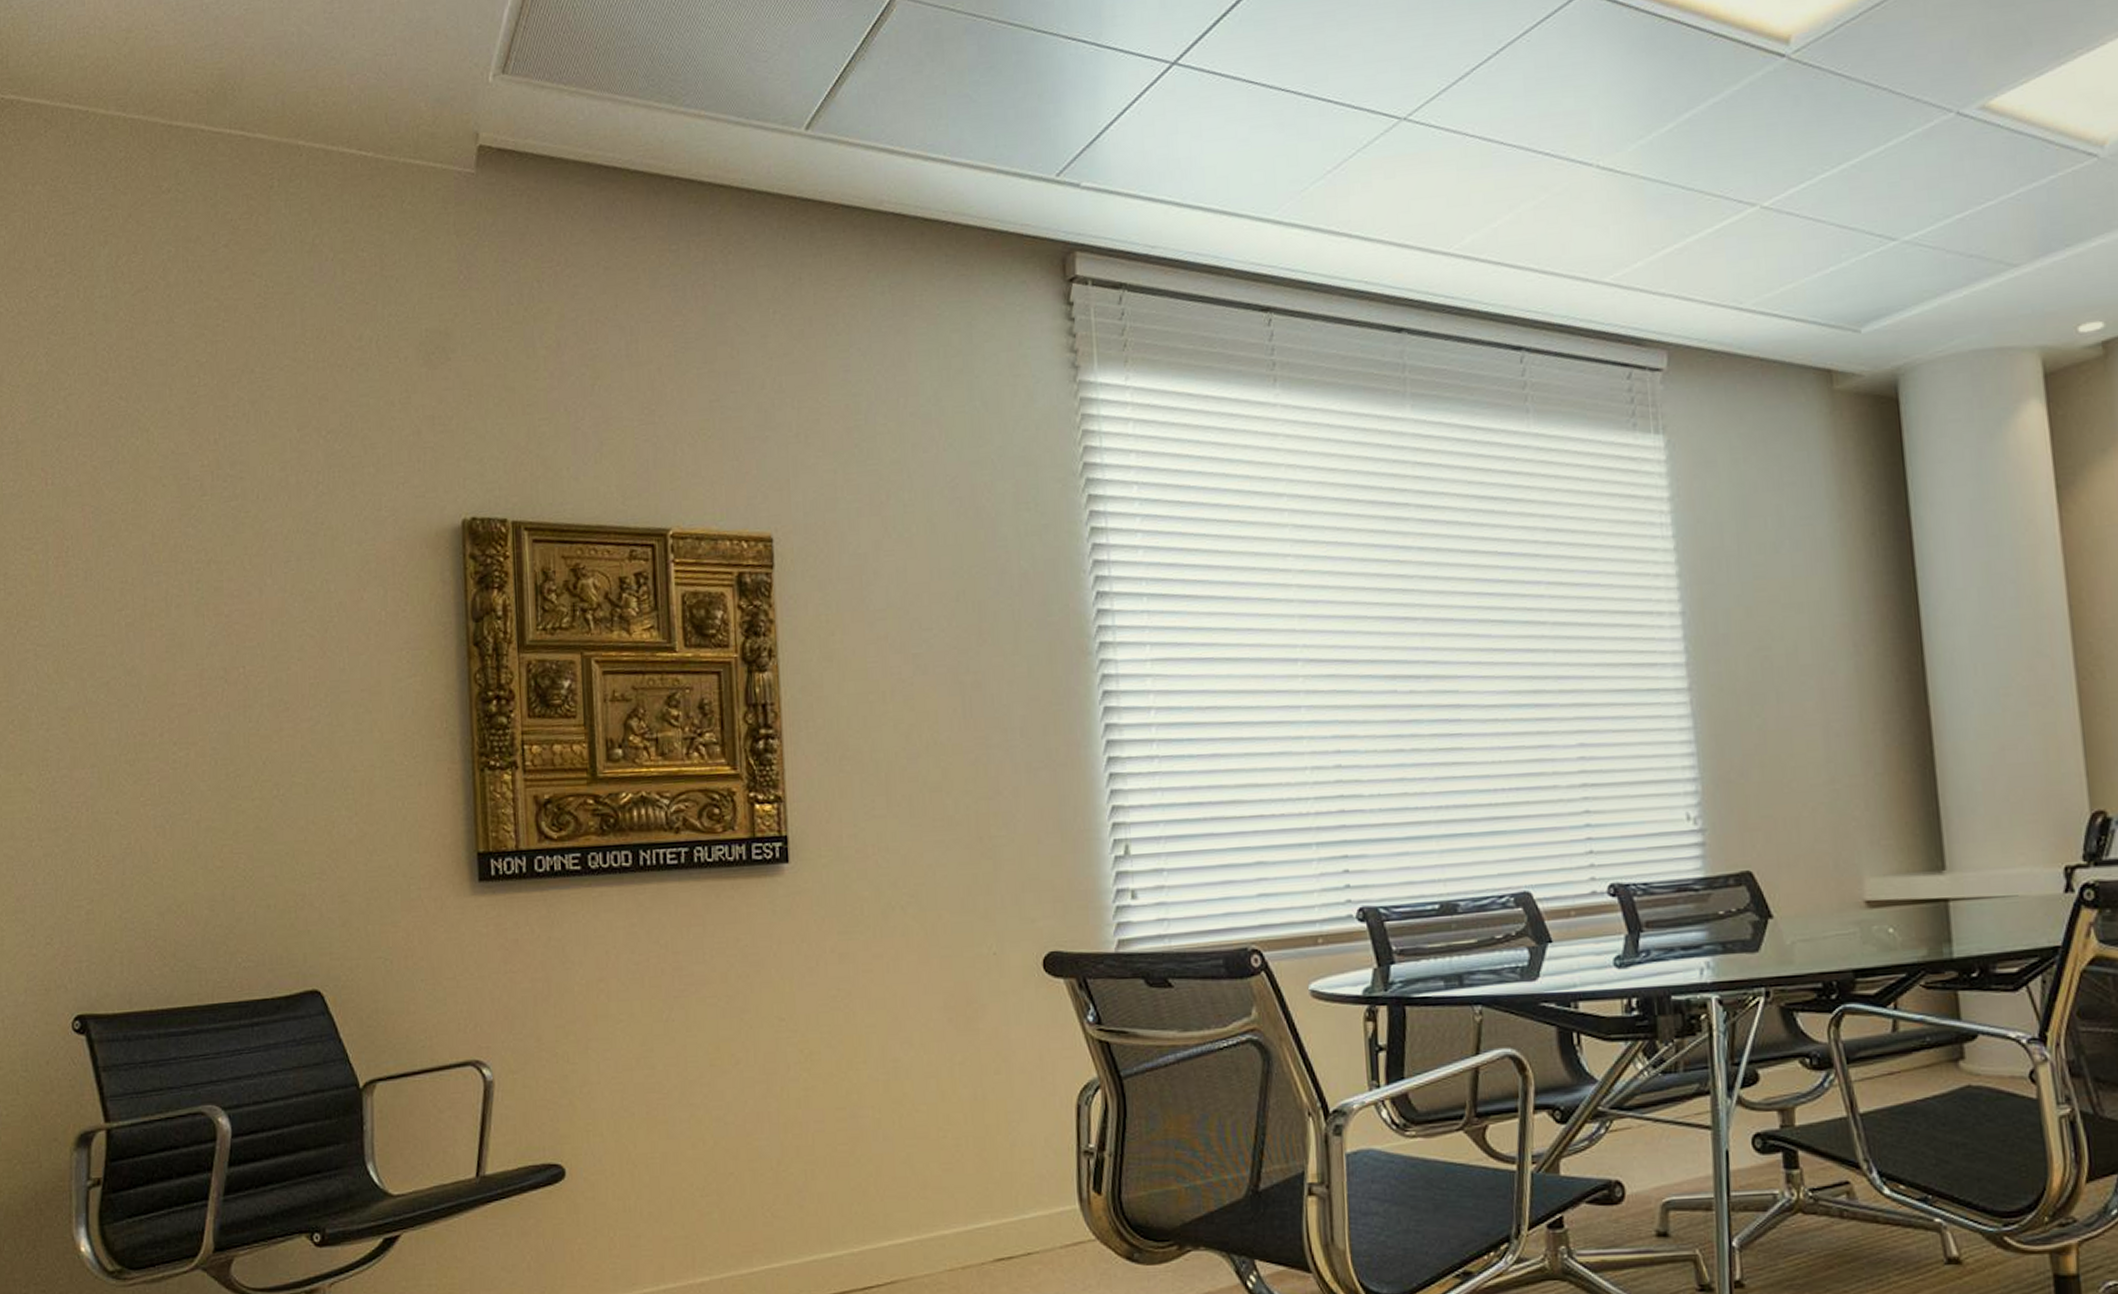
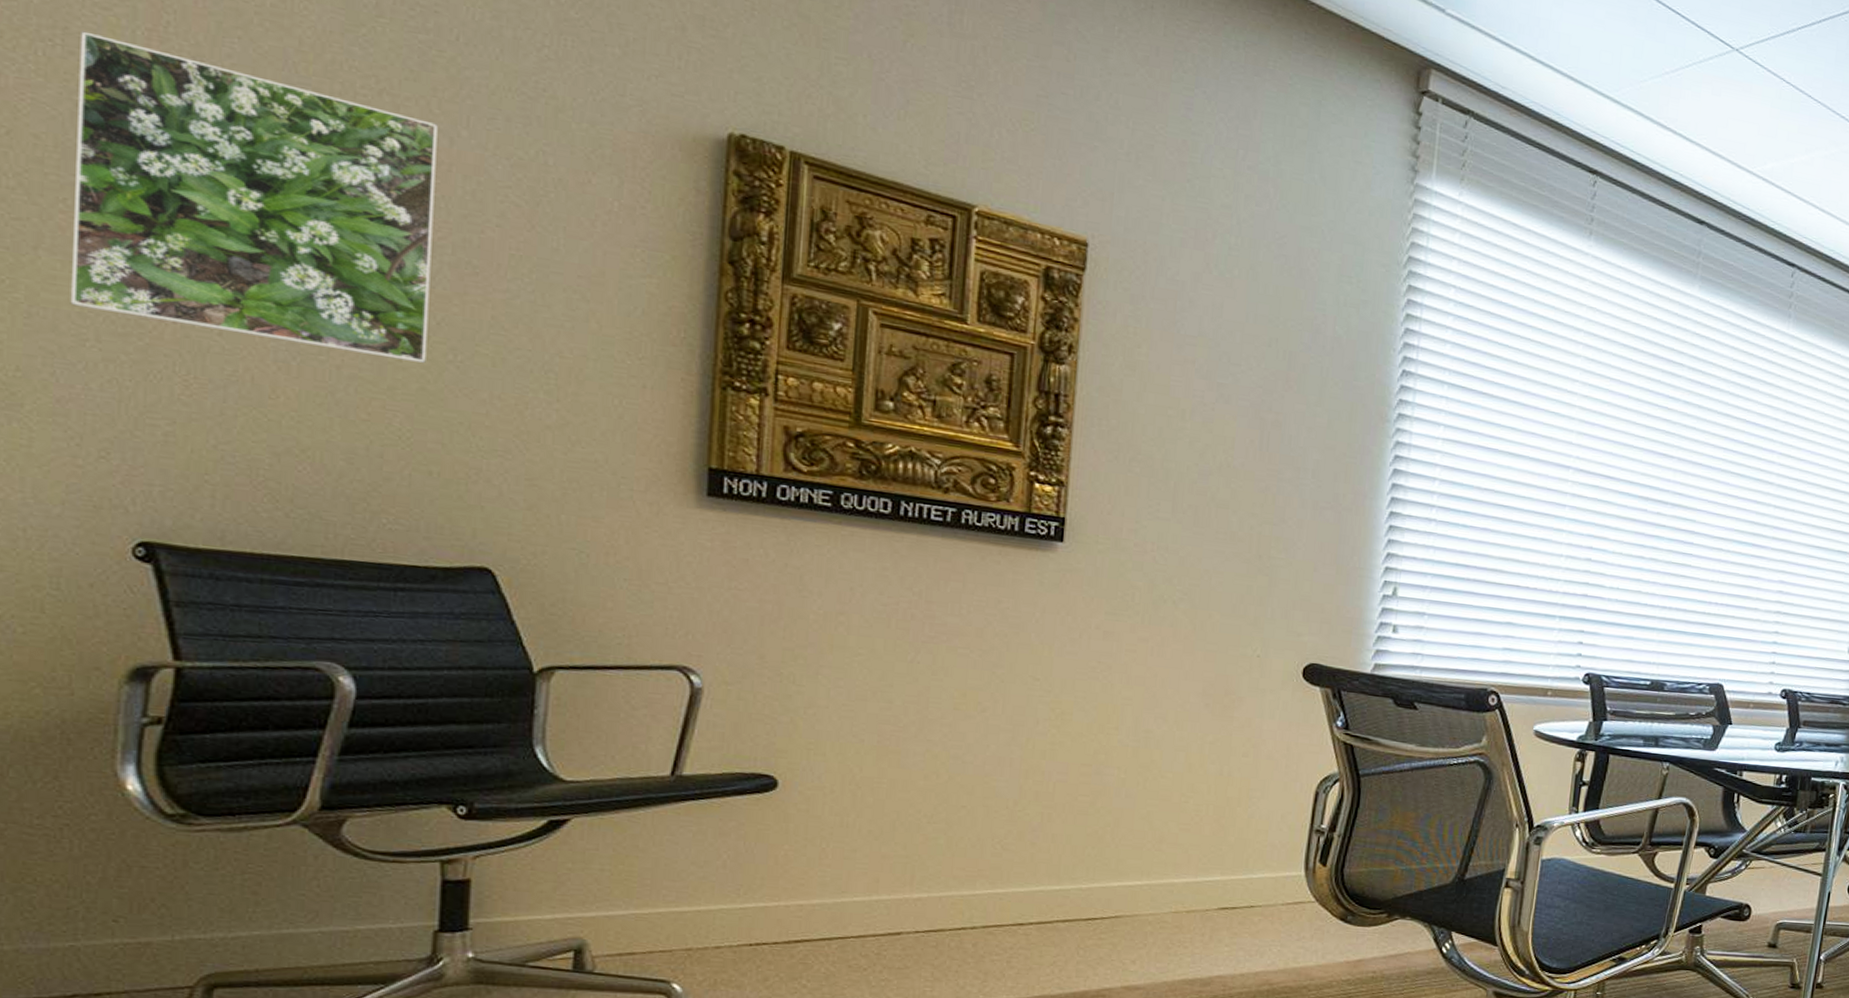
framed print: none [15,572,258,813] -> present [70,30,438,363]

